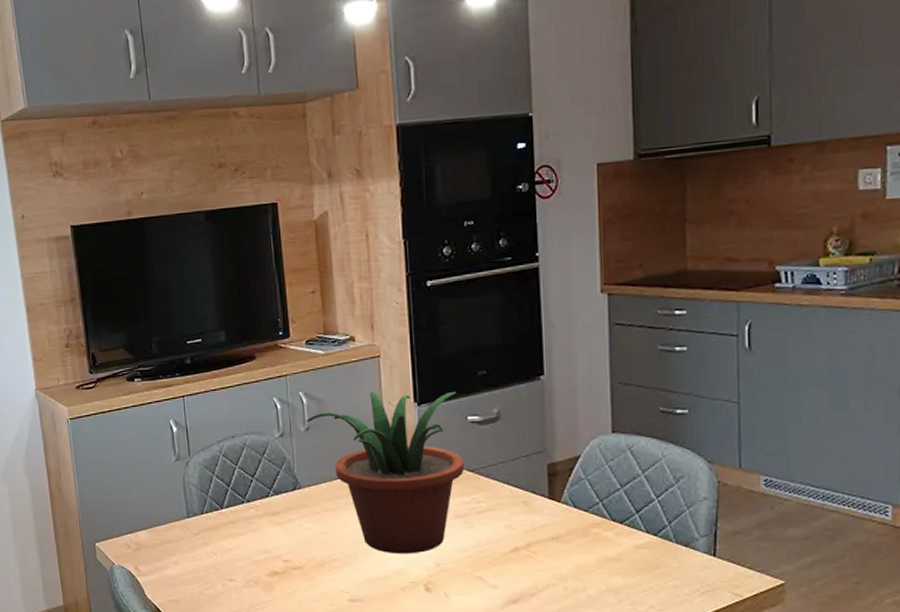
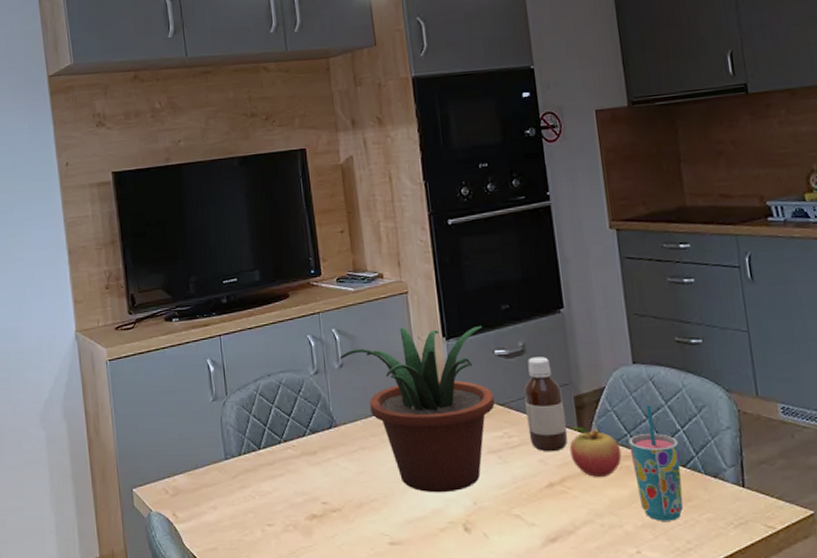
bottle: none [495,424,538,518] -> present [524,357,568,452]
fruit: none [538,494,592,543] -> present [569,426,622,477]
cup: none [600,474,652,587] -> present [629,405,683,521]

